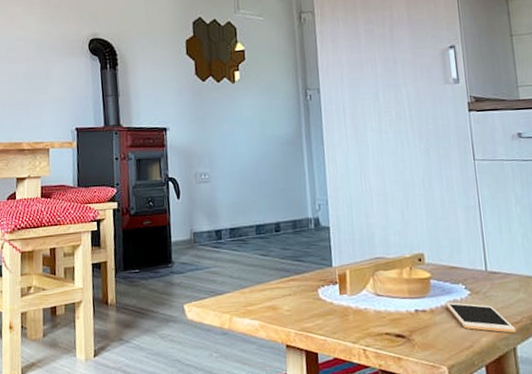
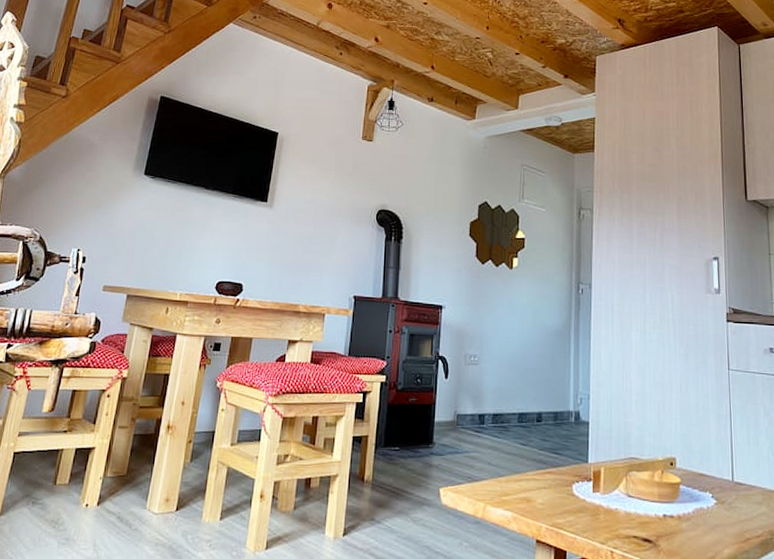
cell phone: present [446,302,517,333] -> none [693,510,757,547]

